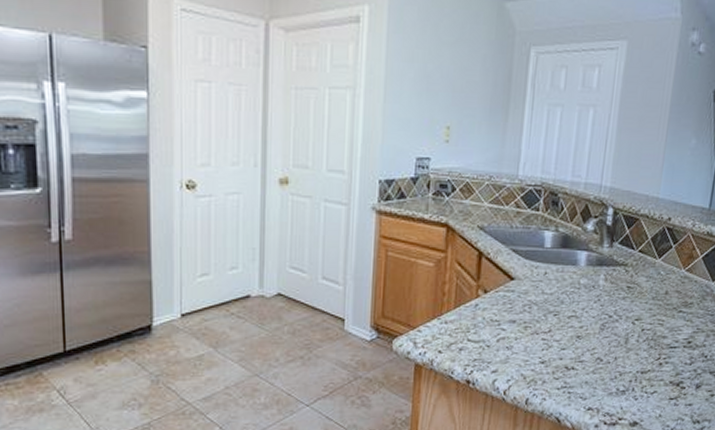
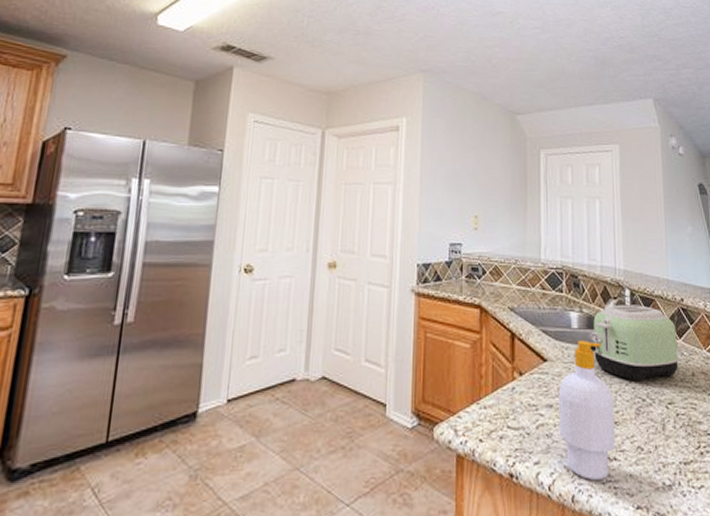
soap bottle: none [519,259,580,387] -> present [558,340,616,481]
toaster: none [561,224,658,298] -> present [590,304,680,380]

